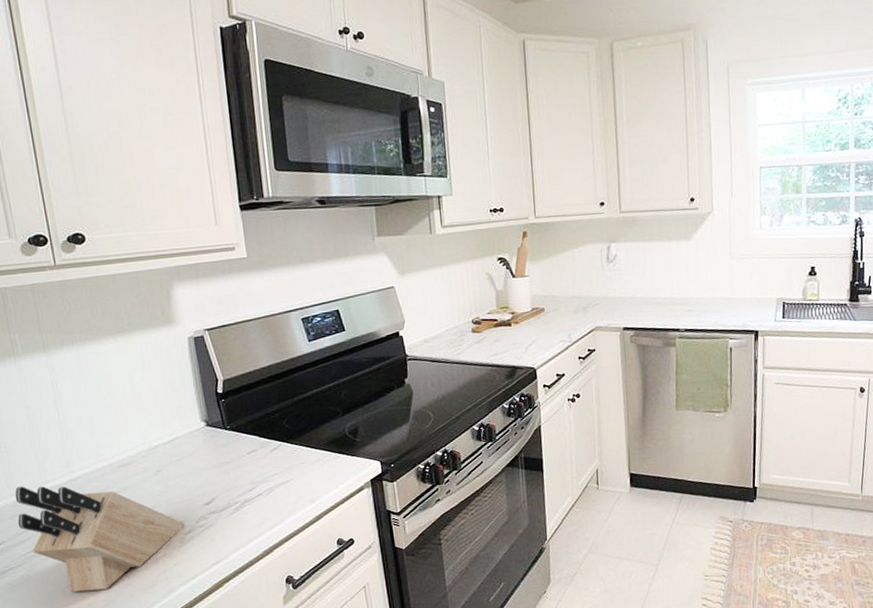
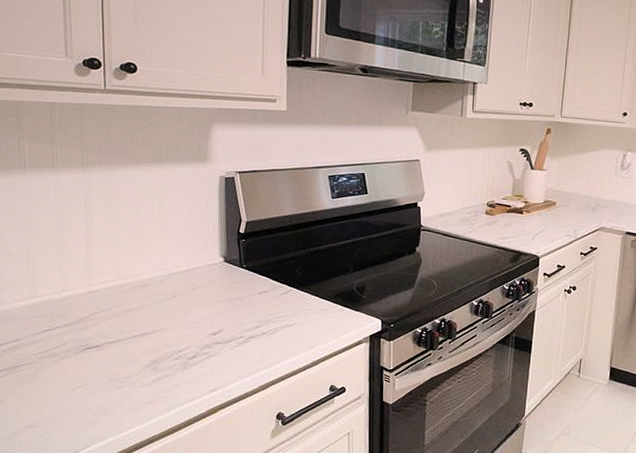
knife block: present [15,486,184,593] -> none [33,290,189,398]

